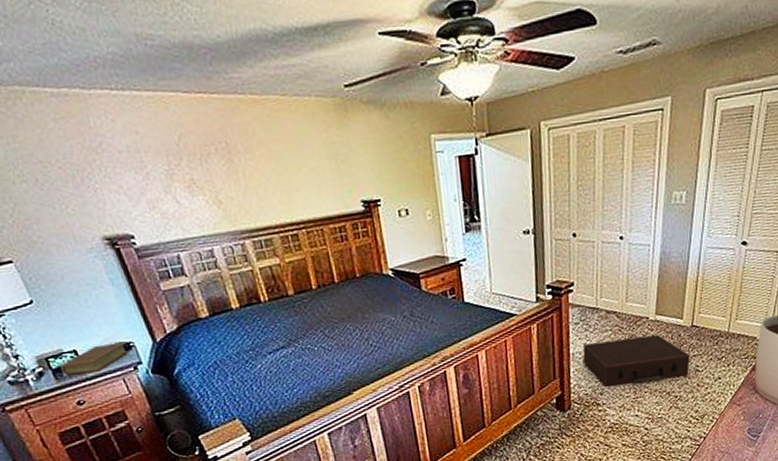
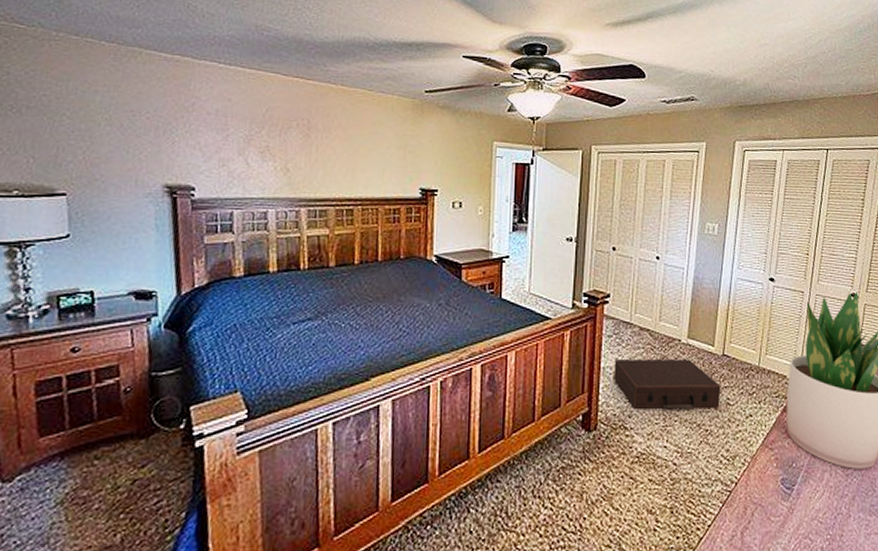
book: present [60,343,128,376] -> none [68,291,148,318]

